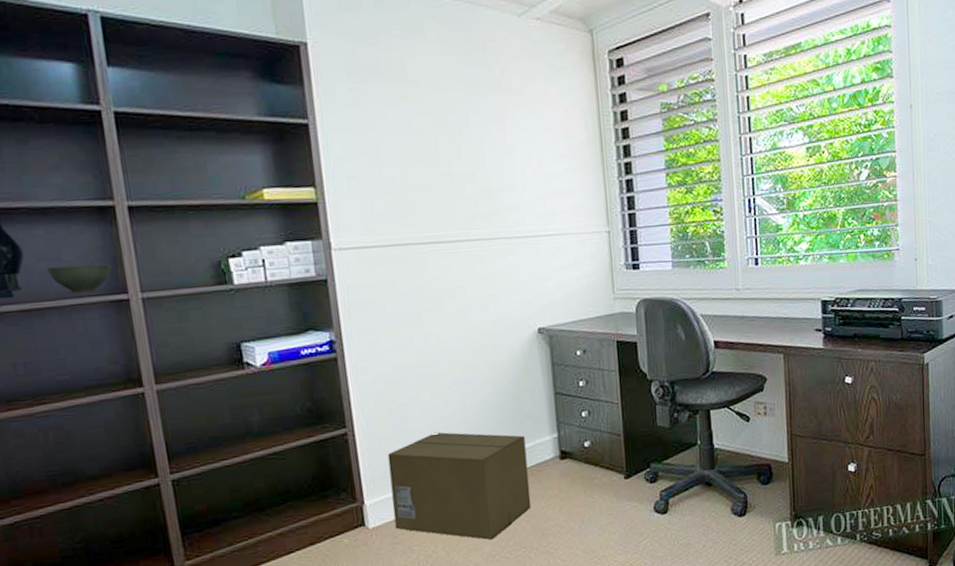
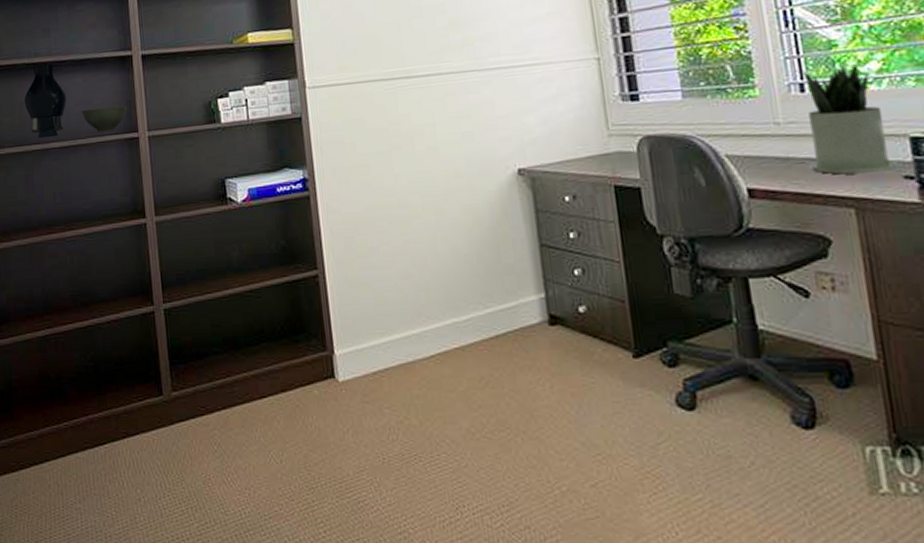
box: present [387,432,532,540] -> none [357,281,516,414]
planter: none [757,244,813,329] -> present [802,64,899,175]

